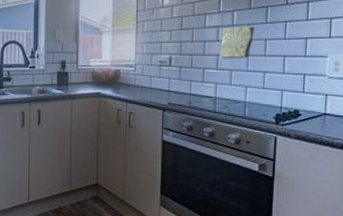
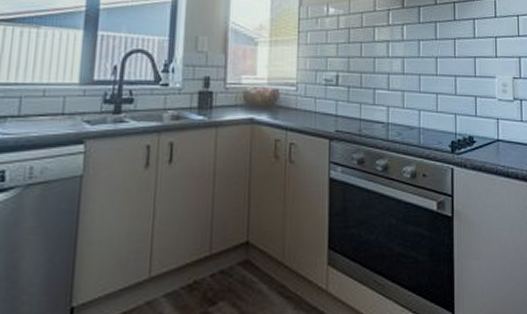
decorative tile: present [220,26,254,59] -> none [391,42,424,79]

